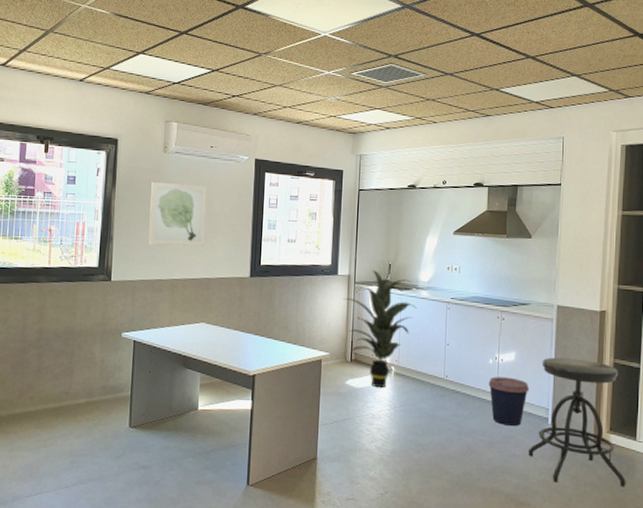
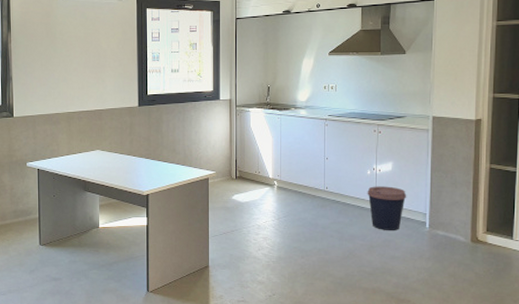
wall art: present [148,181,207,247] -> none [43,24,95,83]
indoor plant: present [343,270,418,388] -> none [226,93,297,201]
stool: present [529,357,626,488] -> none [407,165,503,283]

